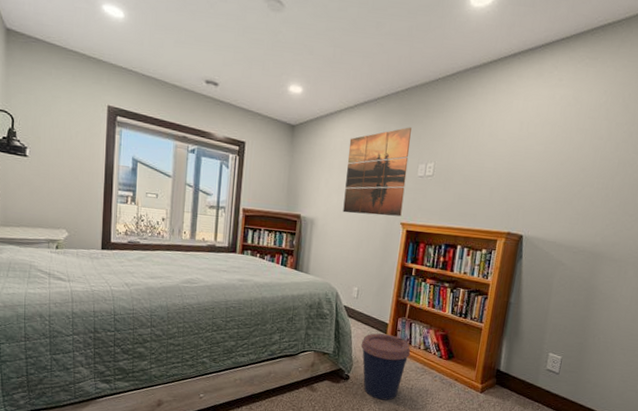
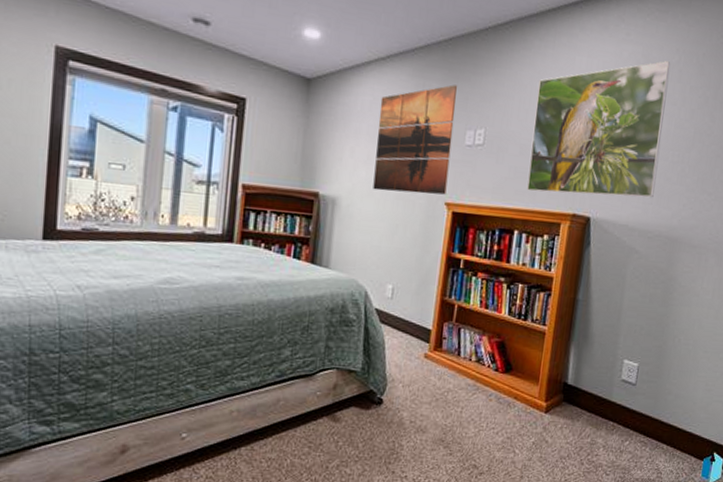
coffee cup: present [361,333,411,401] -> none [397,342,460,429]
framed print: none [469,101,599,219] -> present [527,60,671,198]

